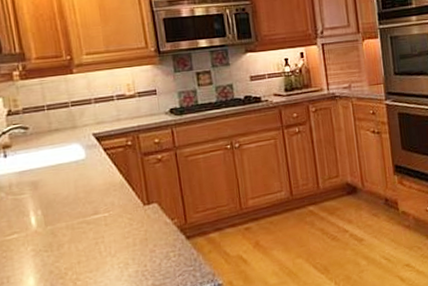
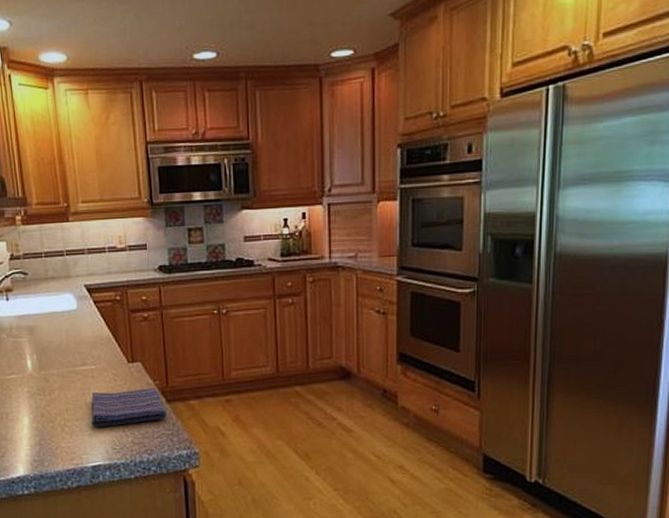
dish towel: none [106,226,187,276] -> present [91,387,166,428]

